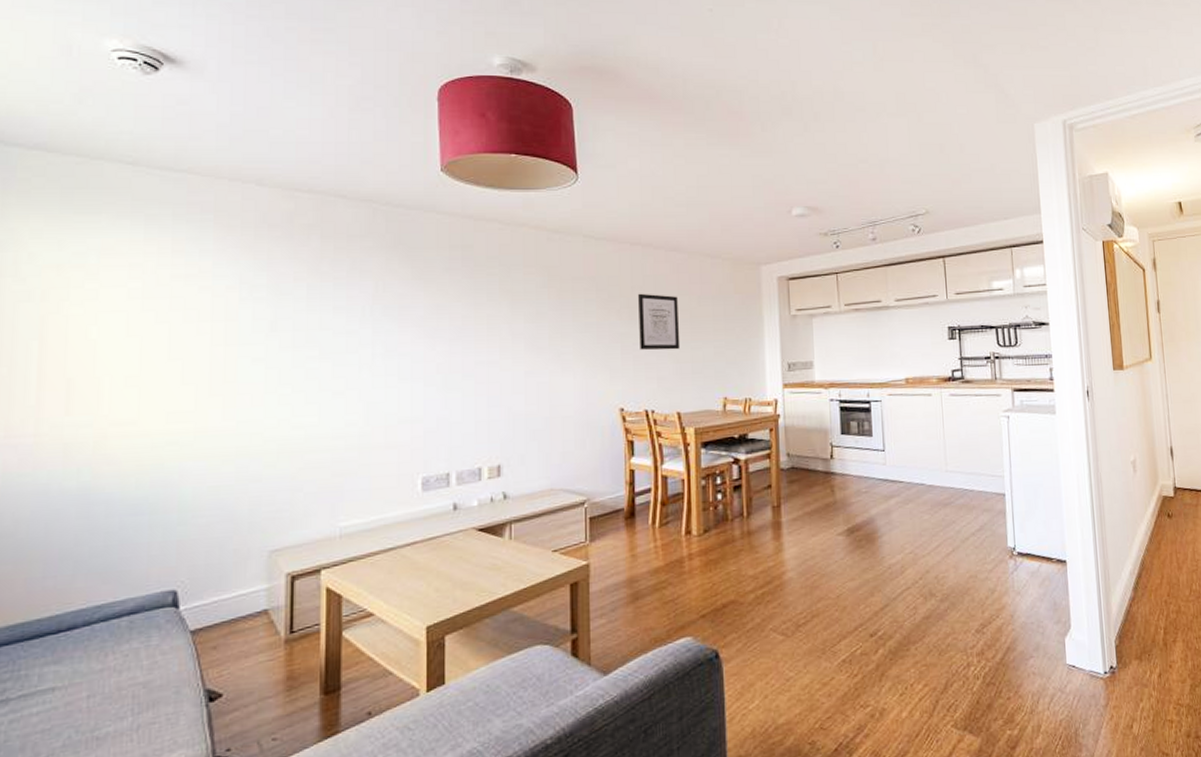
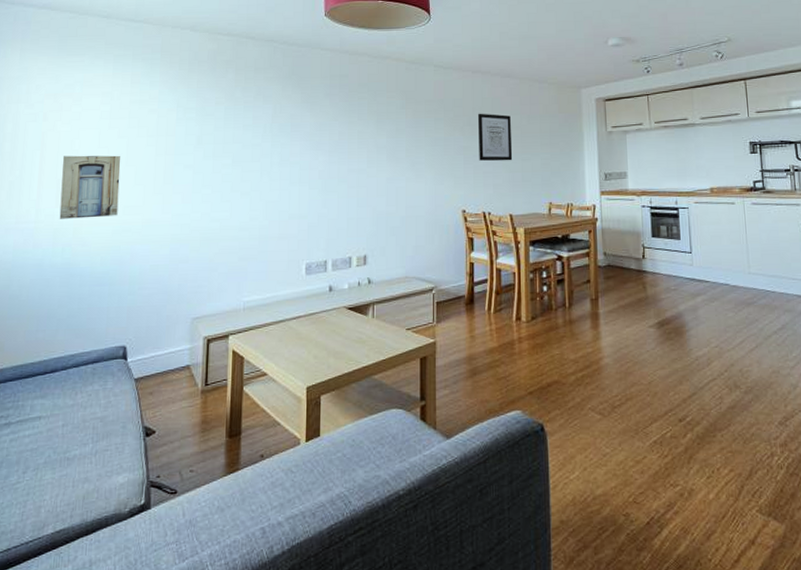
wall art: none [71,346,161,431] -> present [59,155,121,219]

